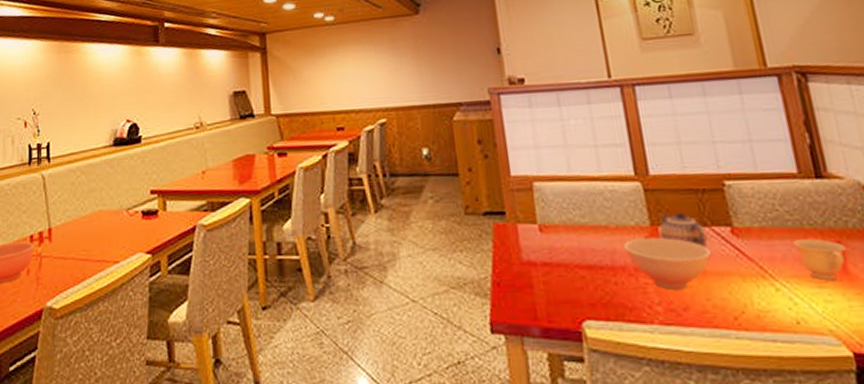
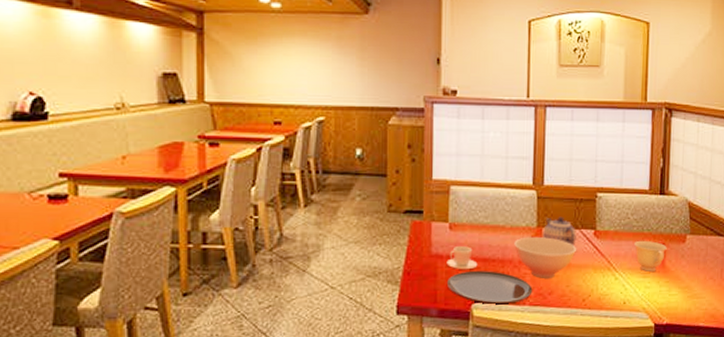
teacup: none [542,250,582,280] -> present [446,245,478,270]
plate: none [547,279,661,324] -> present [447,270,533,305]

